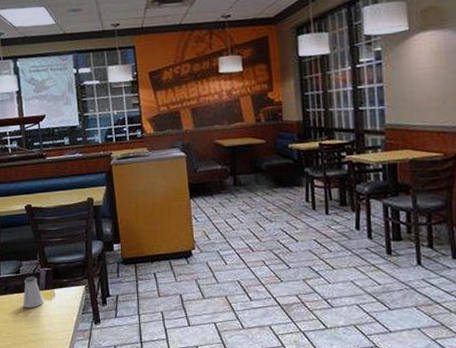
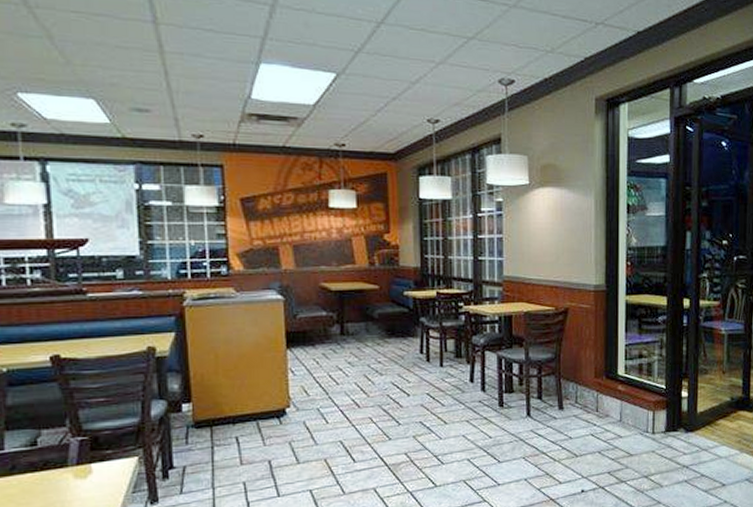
saltshaker: present [23,277,44,309] -> none [40,449,74,492]

